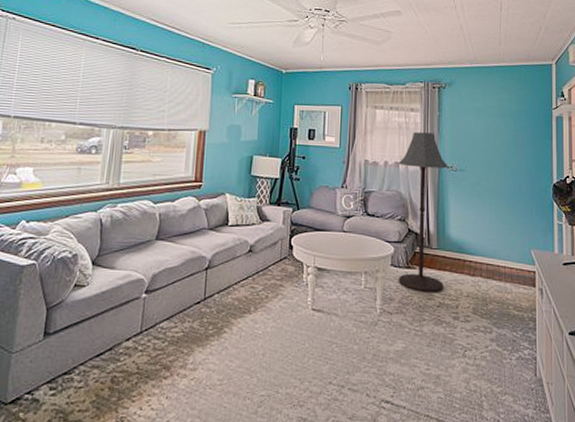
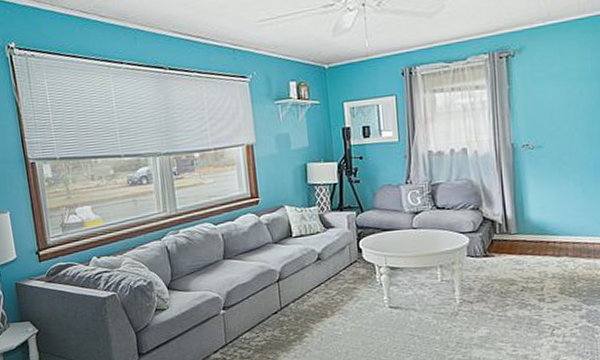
floor lamp: present [398,132,449,294] -> none [466,110,526,280]

